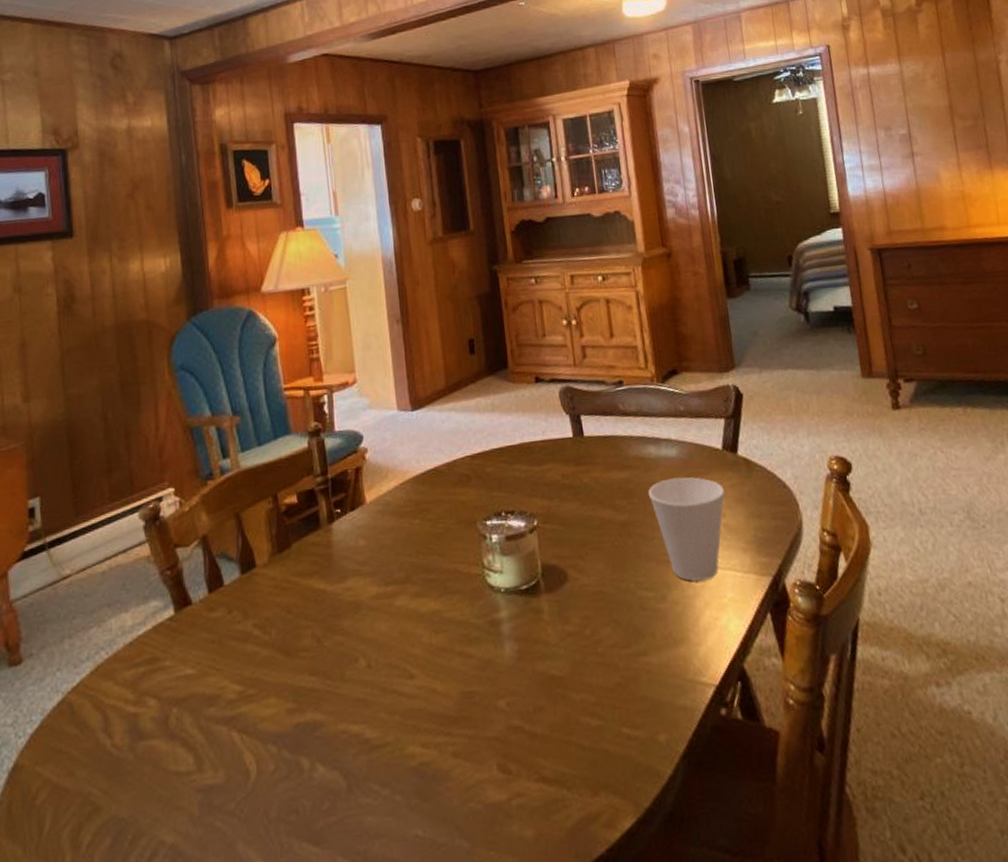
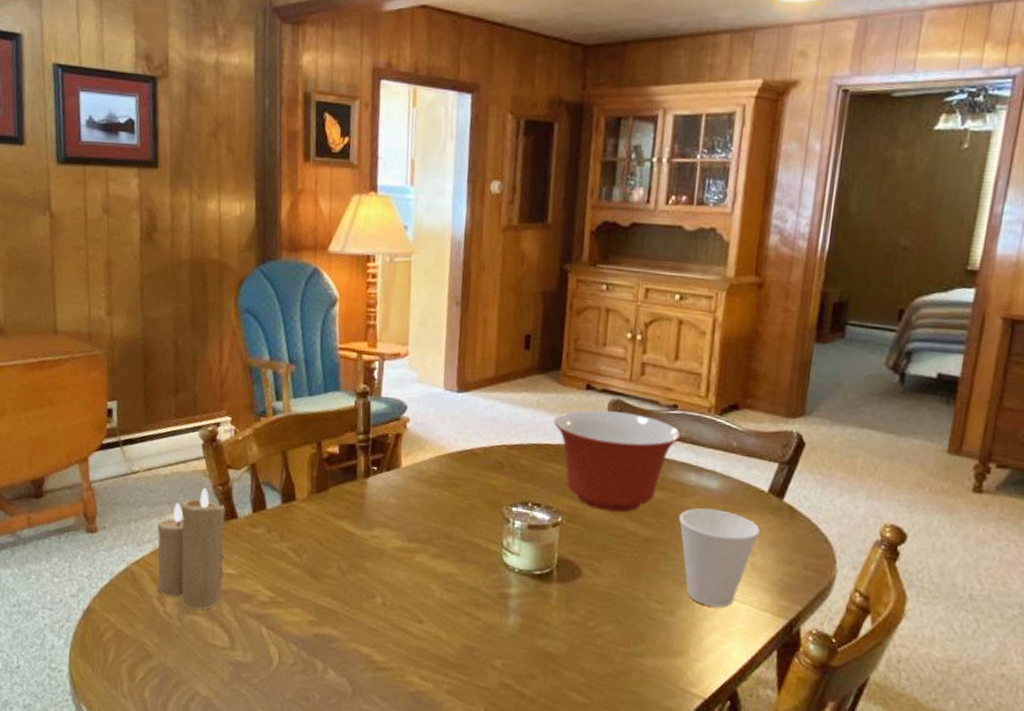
candle: none [97,576,182,733] -> present [157,487,226,610]
mixing bowl: none [510,397,633,504] -> present [553,409,681,513]

